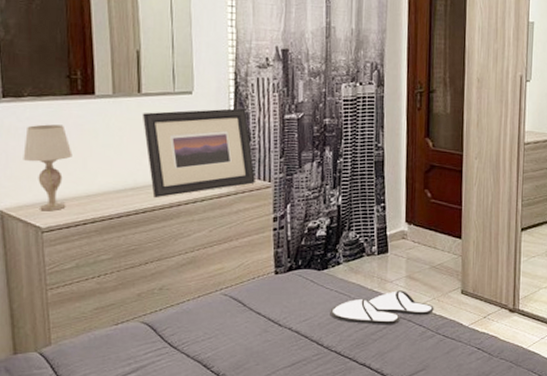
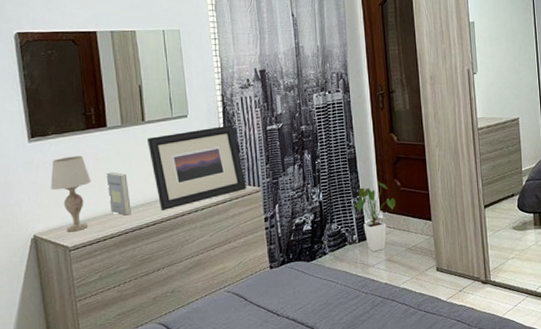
book: none [91,147,118,199] -> present [106,172,131,216]
slippers: present [330,290,434,325] -> none [321,273,414,307]
house plant: none [375,190,424,266] -> present [353,182,396,251]

